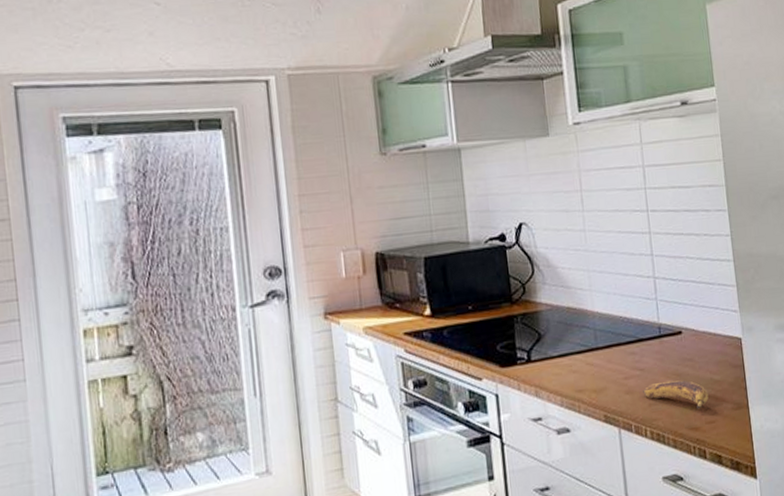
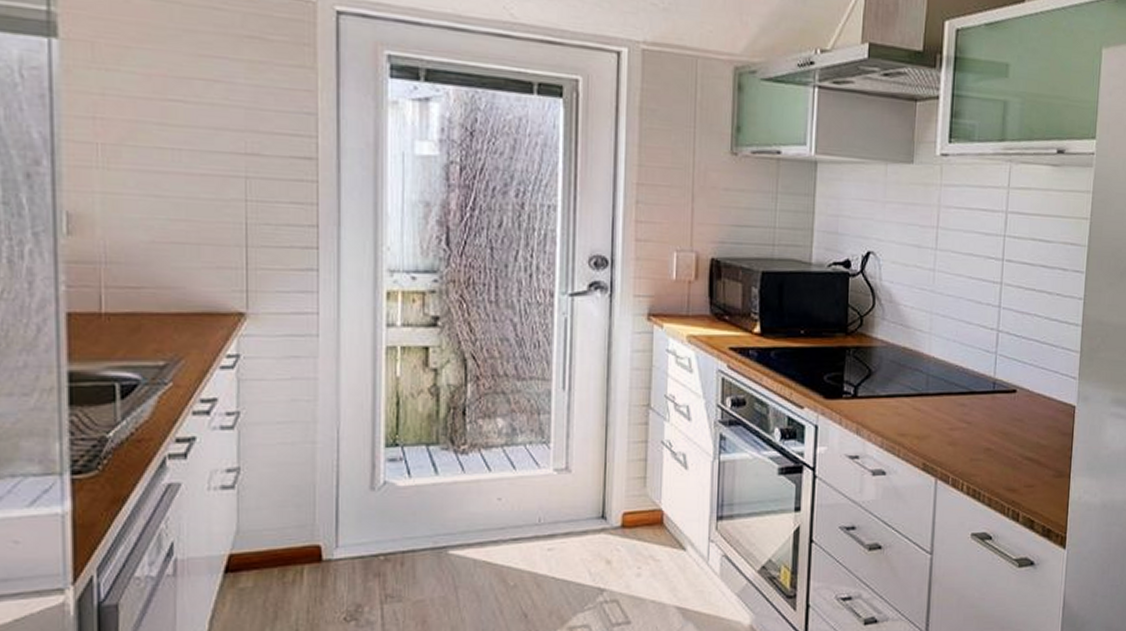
banana: present [643,380,709,409] -> none [966,438,1032,471]

